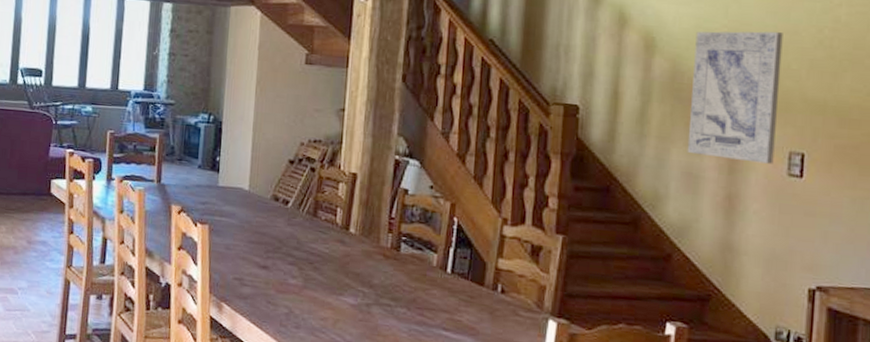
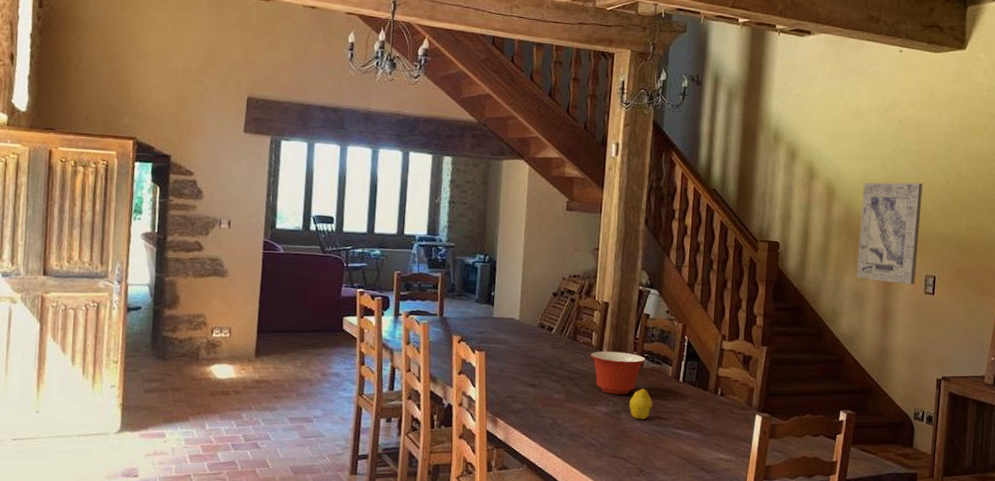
mixing bowl: none [334,231,404,285] -> present [590,351,646,395]
fruit: none [382,278,412,316] -> present [629,388,653,419]

